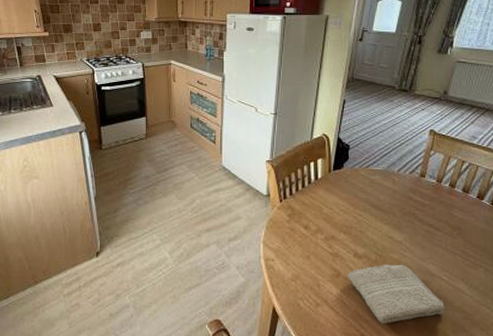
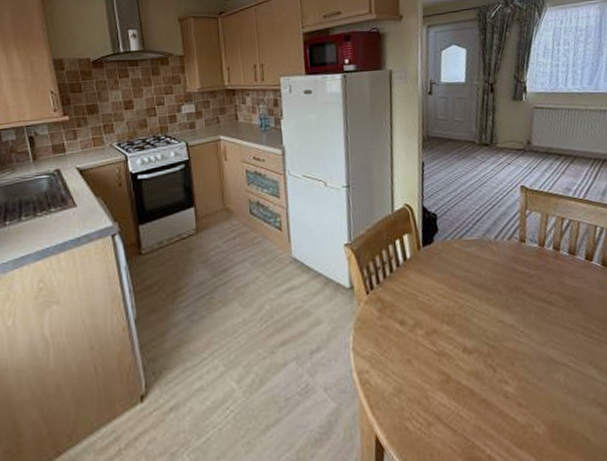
washcloth: present [348,263,446,324] -> none [459,354,579,438]

